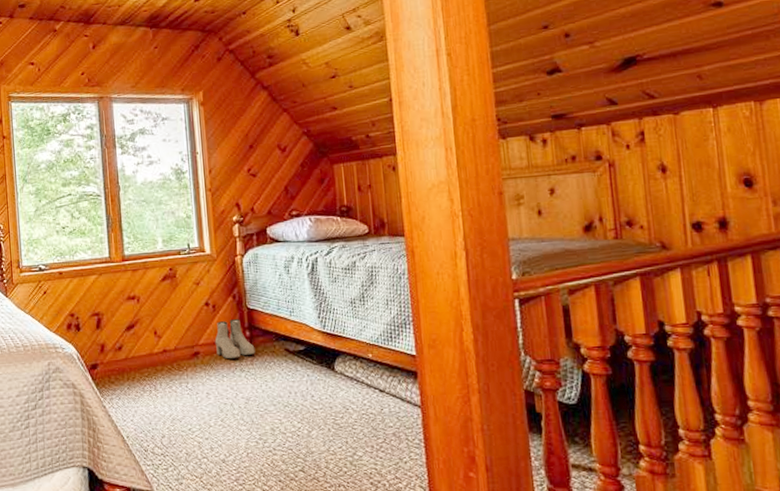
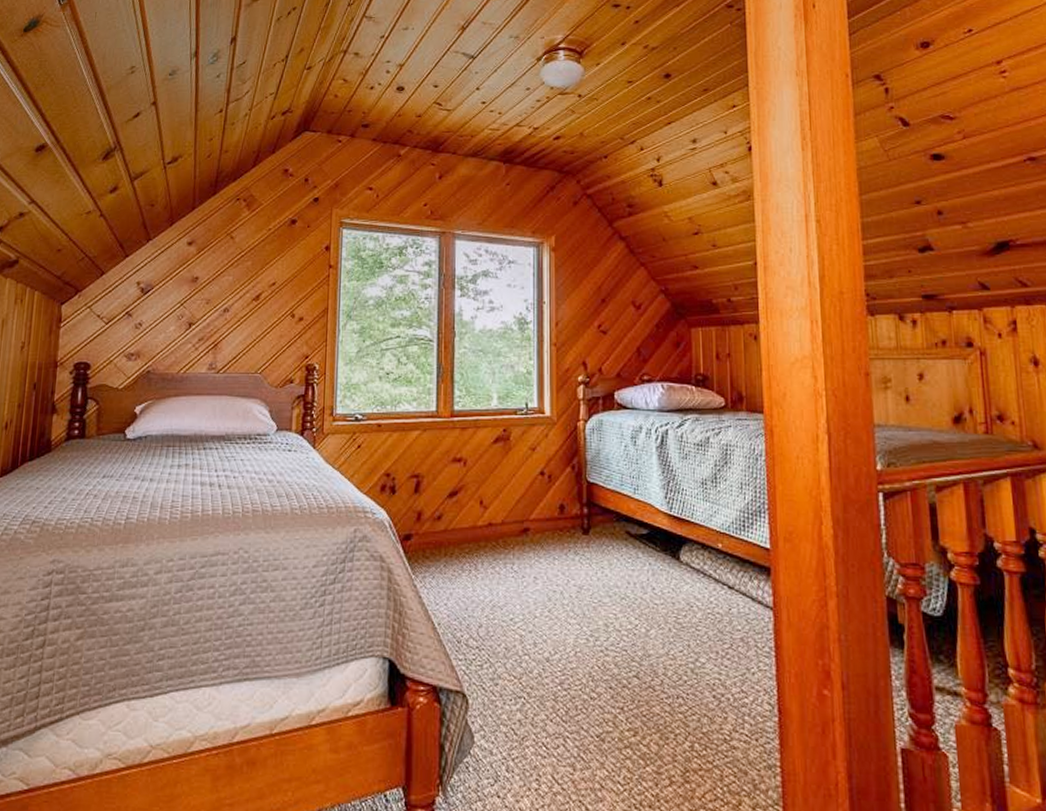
boots: present [214,318,255,360] -> none [548,492,593,540]

